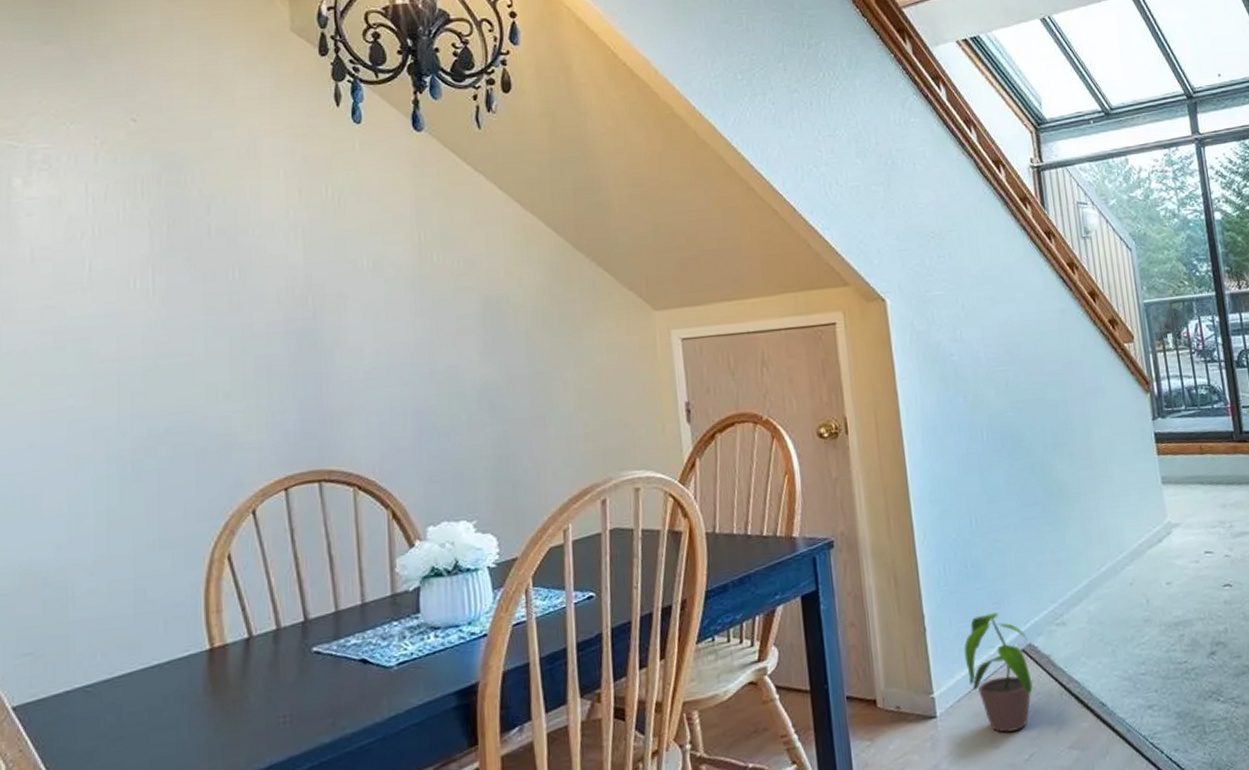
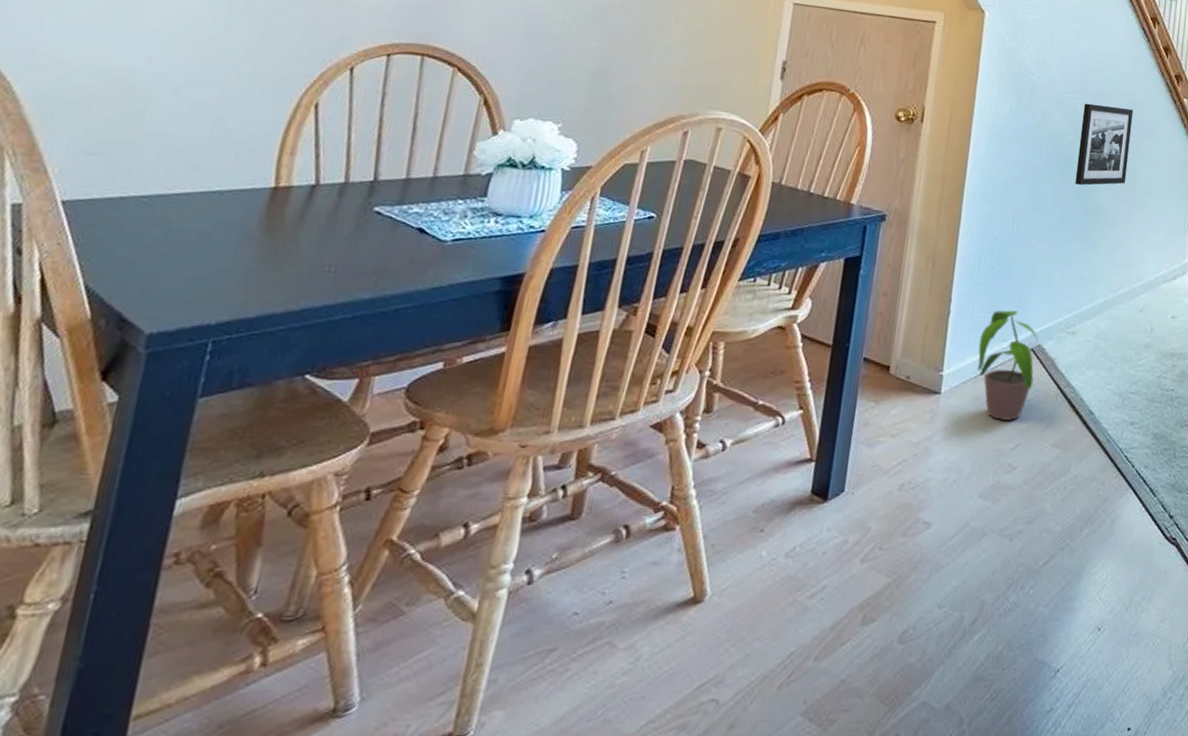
picture frame: none [1016,368,1082,464] -> present [1075,103,1134,186]

